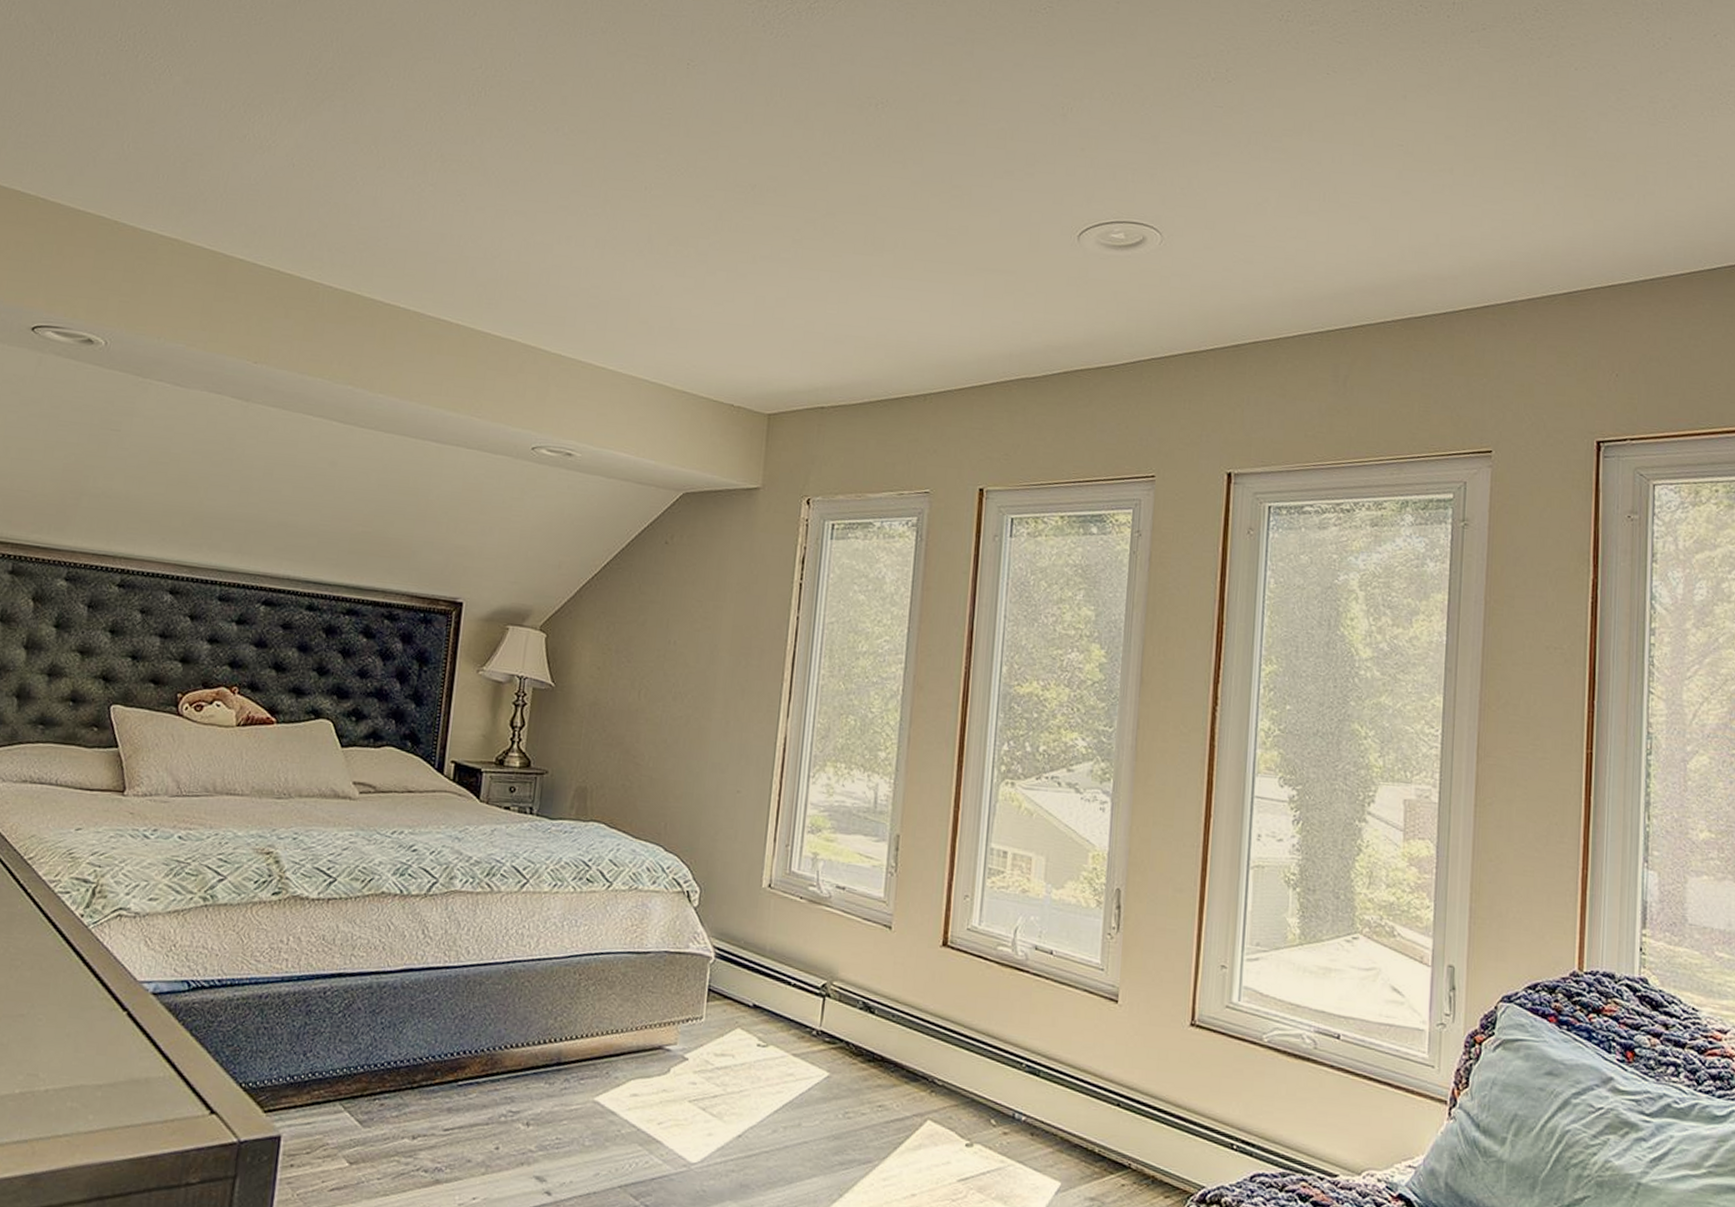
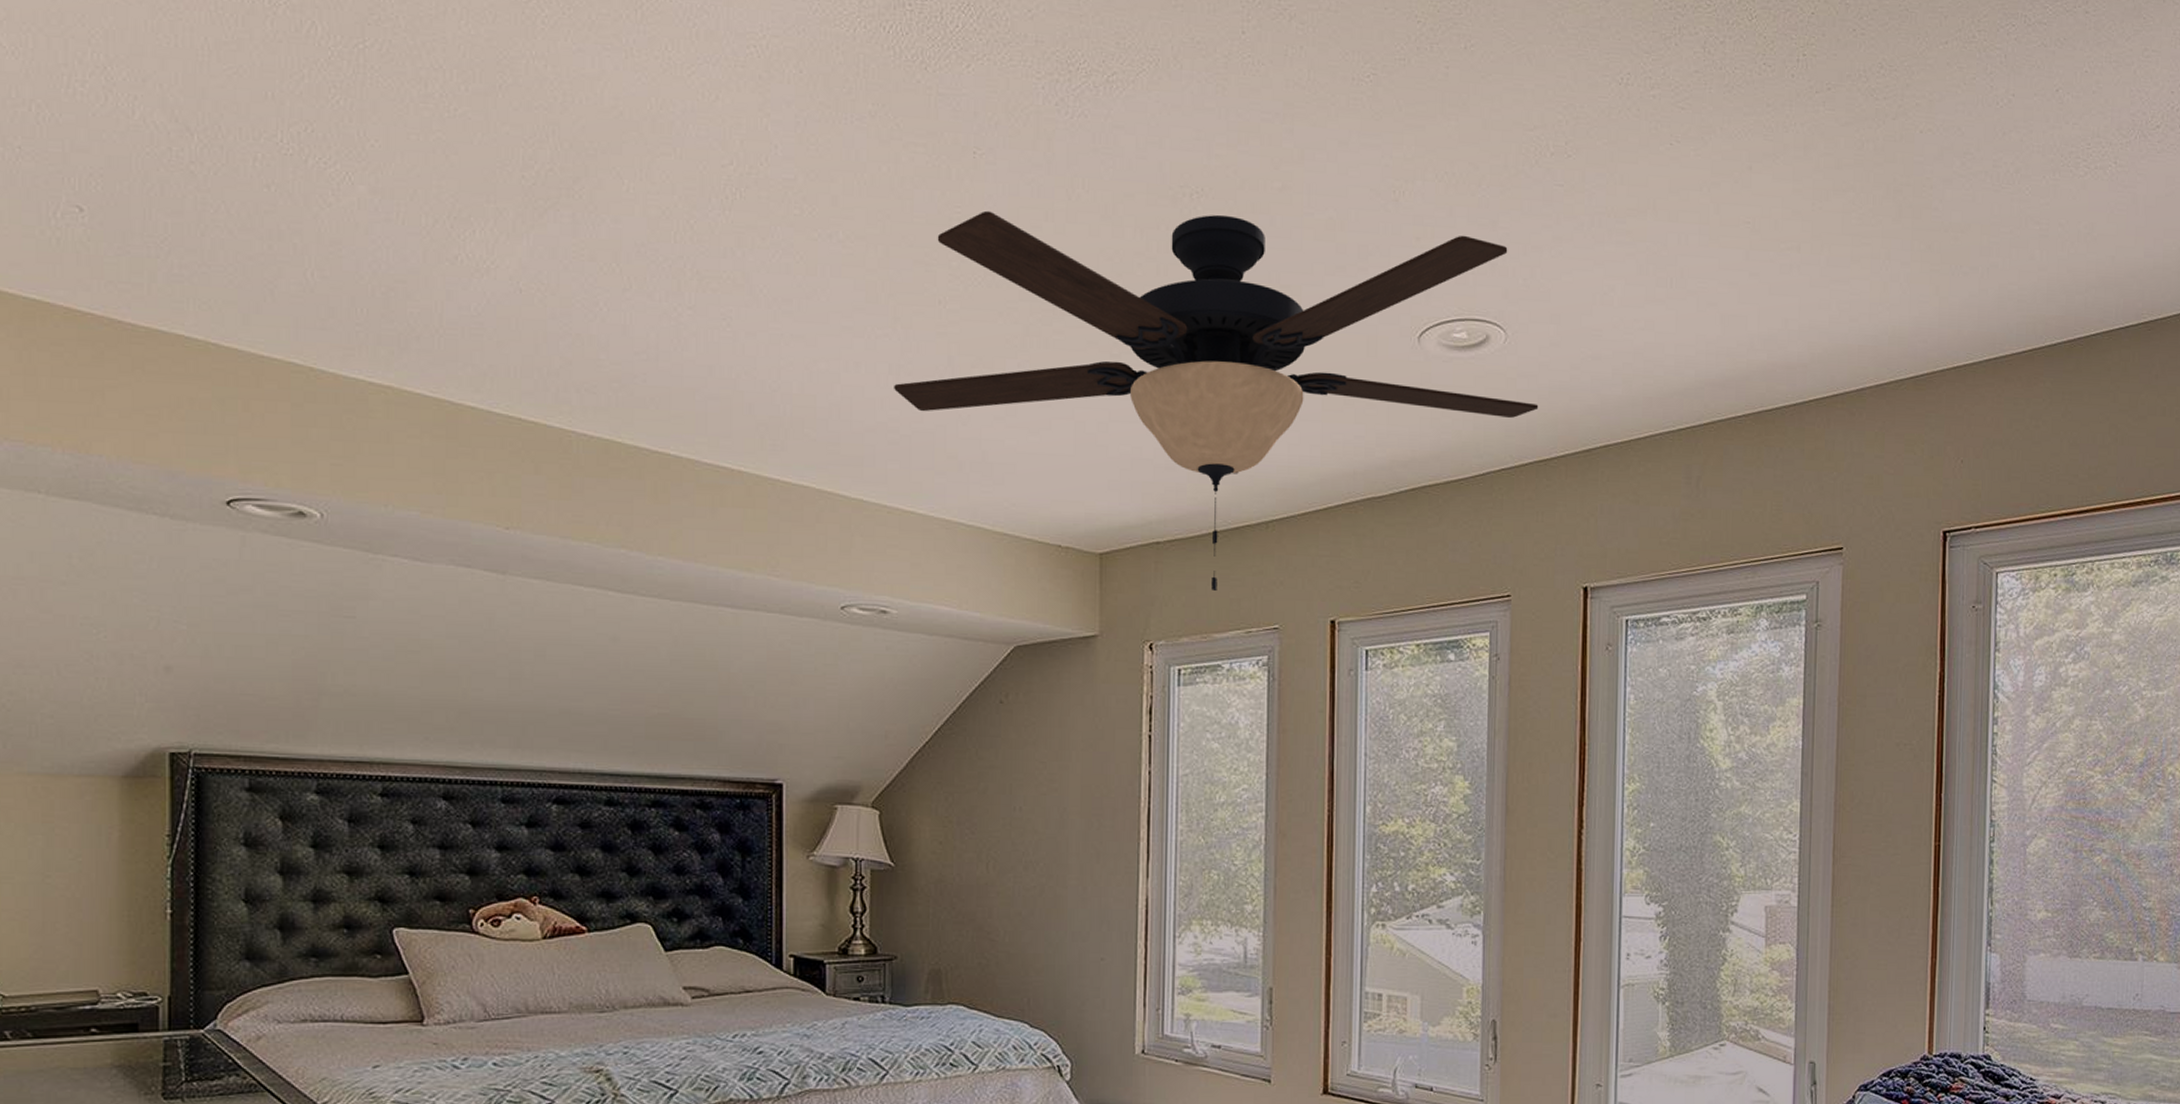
ceiling fan: none [598,112,1190,455] -> present [894,210,1539,592]

